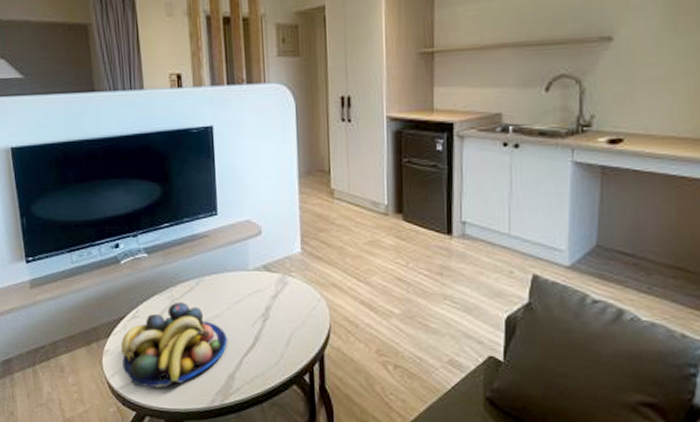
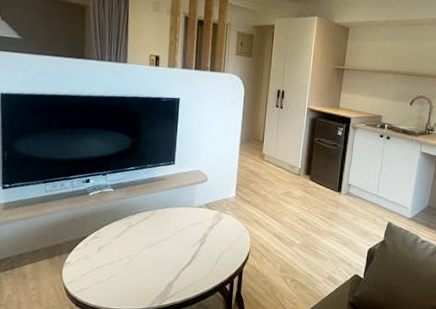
fruit bowl: present [120,302,227,388] -> none [80,227,170,293]

